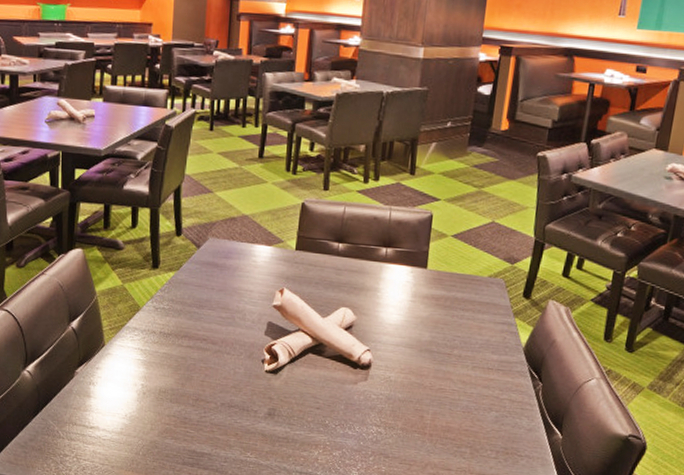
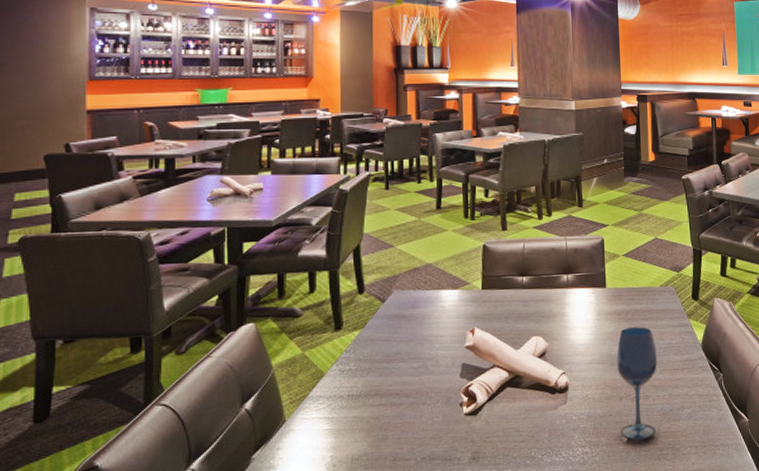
wineglass: none [419,315,472,433] -> present [616,327,657,441]

